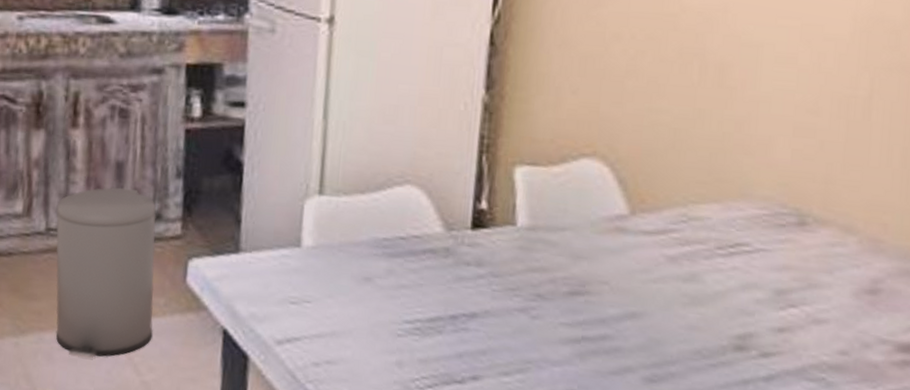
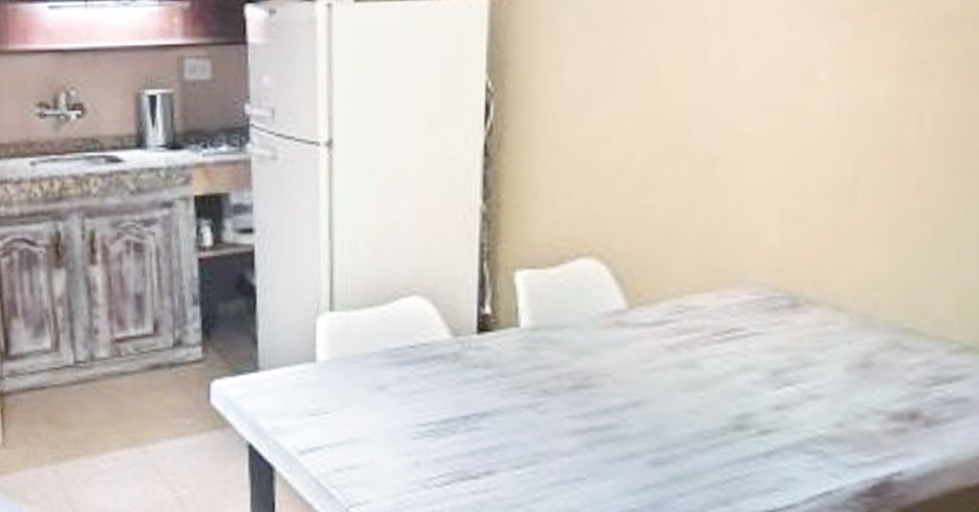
pedal bin: present [56,187,156,359] -> none [82,318,183,480]

